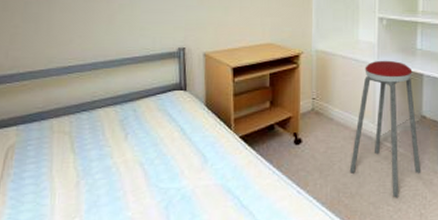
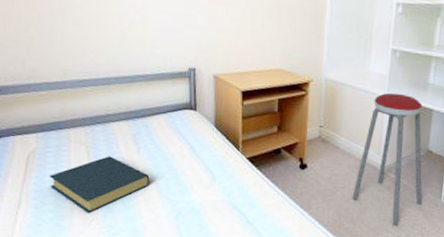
hardback book: none [29,145,138,209] -> present [49,156,150,213]

